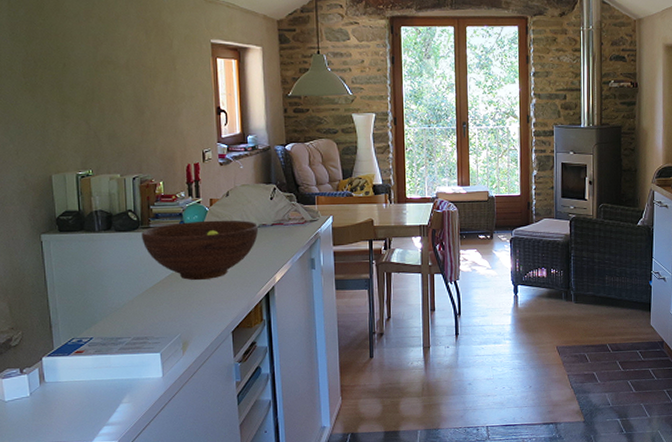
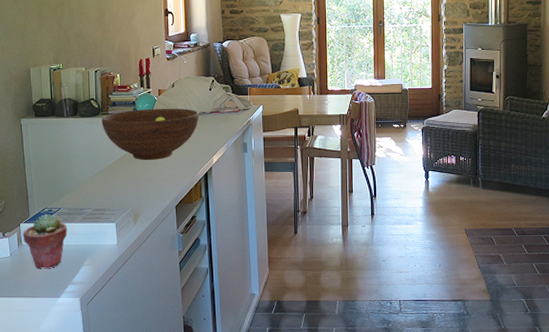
potted succulent: none [45,344,102,409] -> present [23,213,68,269]

